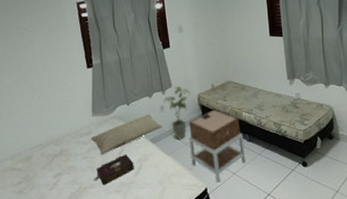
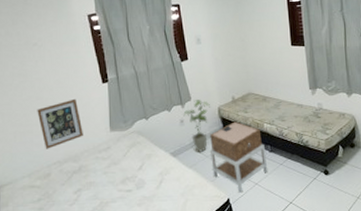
picture frame: none [23,82,66,132] -> present [37,98,83,149]
pillow: present [90,113,162,156] -> none [109,127,183,171]
book: present [94,154,134,185] -> none [115,168,155,199]

